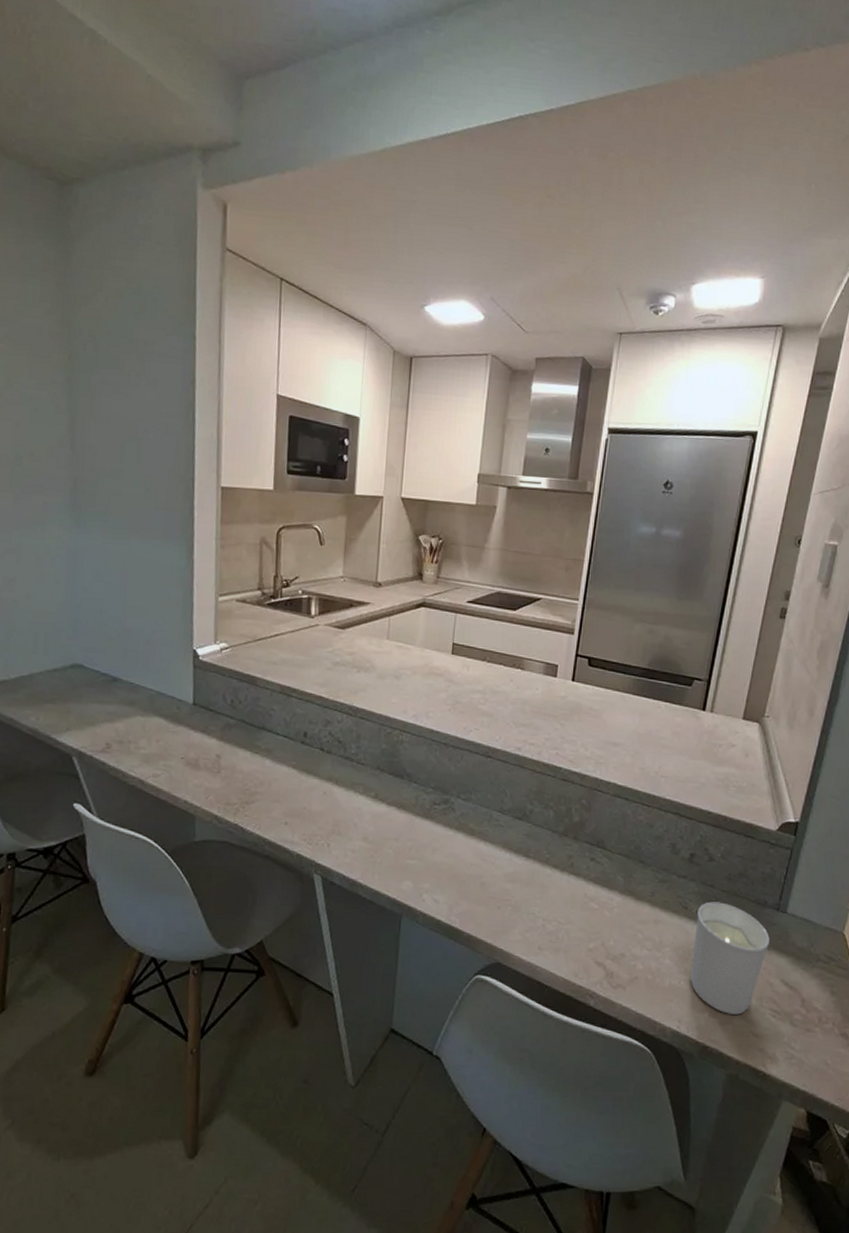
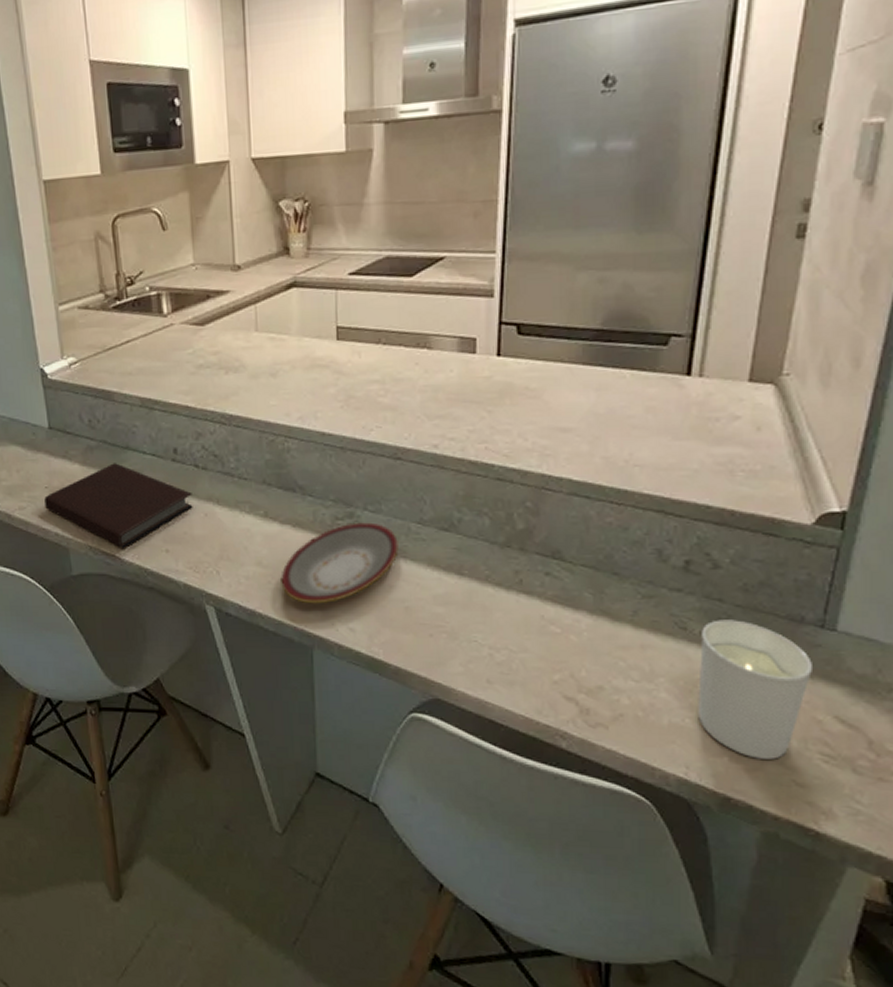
notebook: none [178,741,315,819] -> present [44,463,193,548]
plate: none [381,808,482,877] -> present [281,522,399,604]

